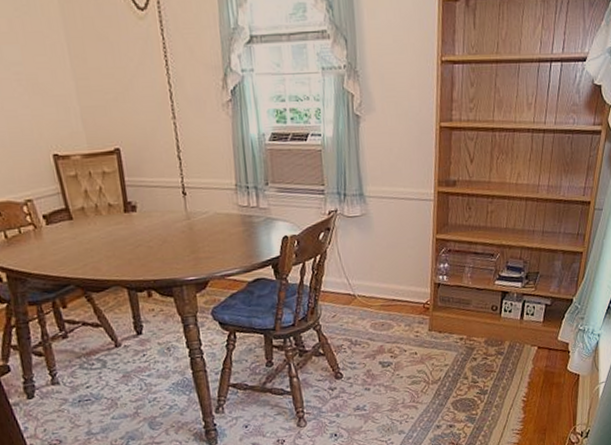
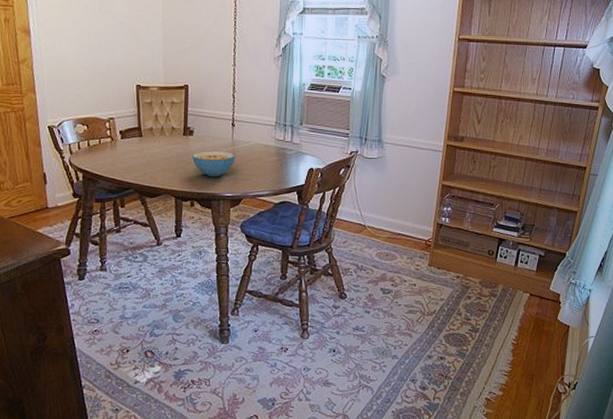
cereal bowl: none [140,227,194,260] -> present [192,151,236,177]

